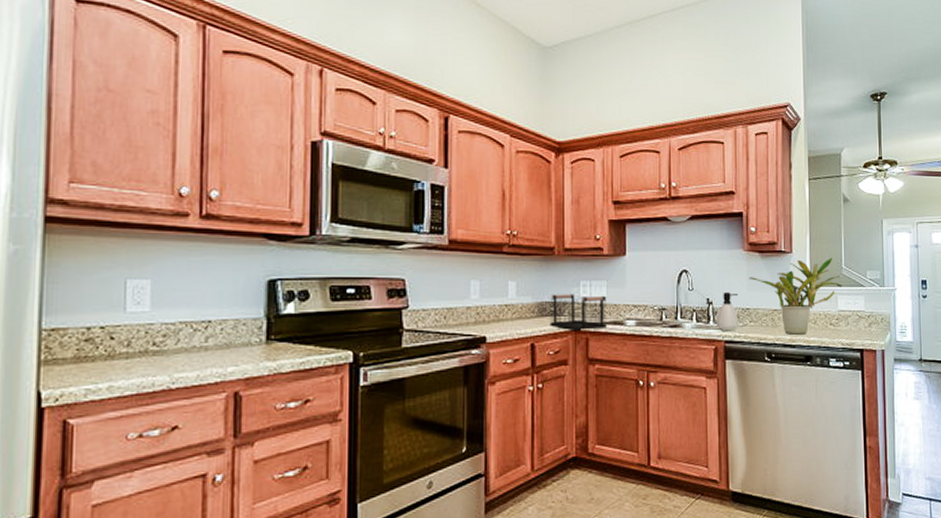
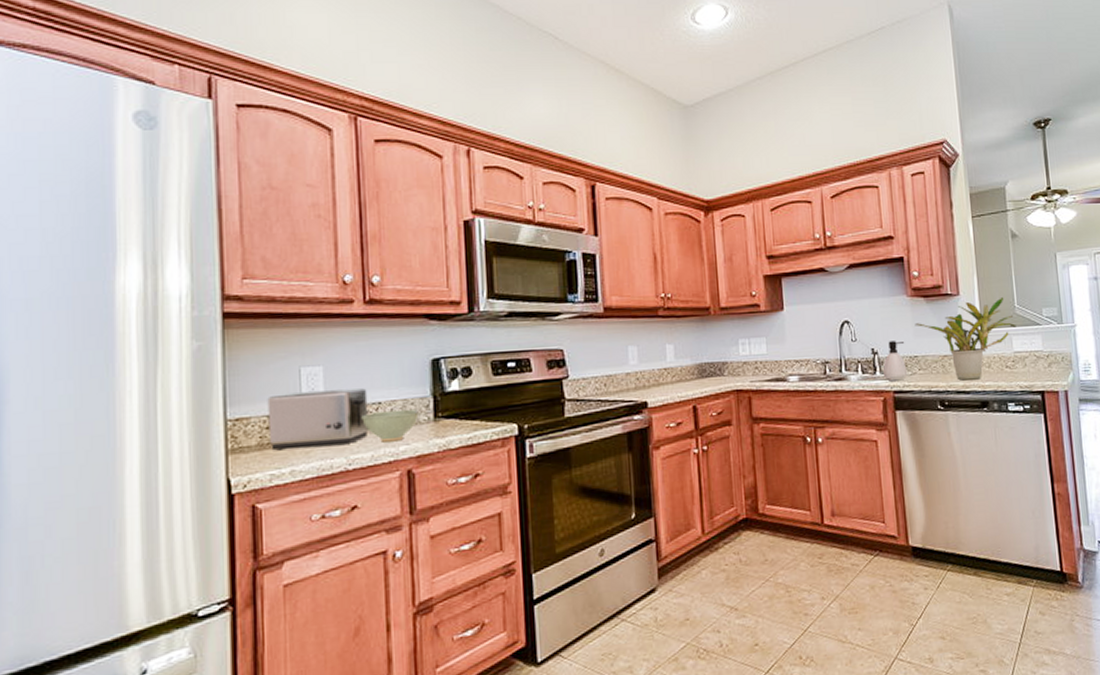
toaster: none [86,305,197,365] -> present [267,388,369,451]
bowl: none [189,329,250,362] -> present [361,409,419,442]
dish rack: present [550,294,607,330] -> none [709,352,769,390]

